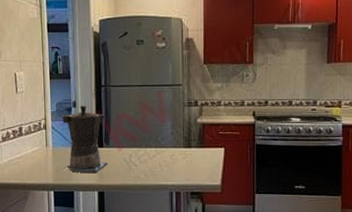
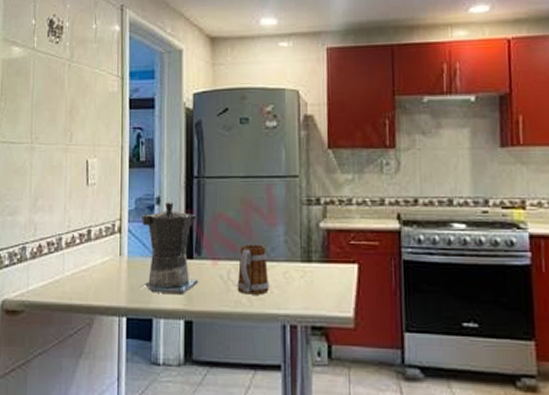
mug: none [136,136,161,172] -> present [237,244,270,295]

